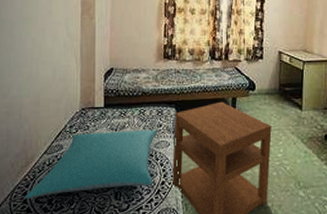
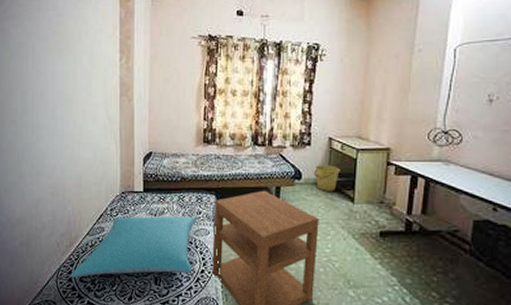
bucket: none [266,76,289,100] -> present [313,165,340,191]

